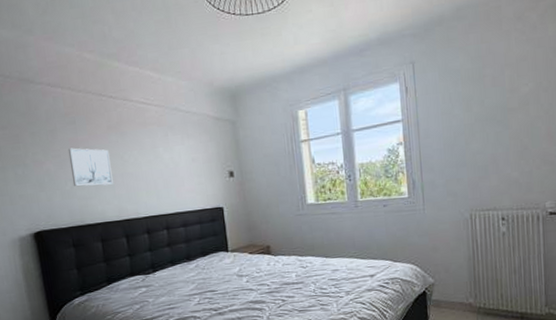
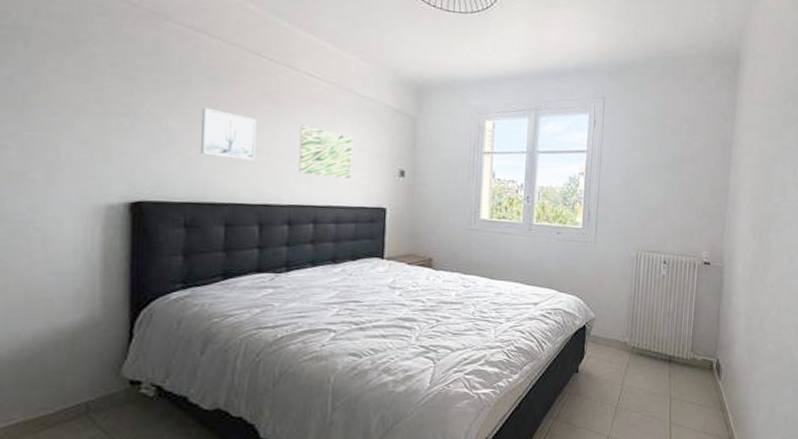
wall art: none [142,147,190,189] -> present [298,125,353,179]

